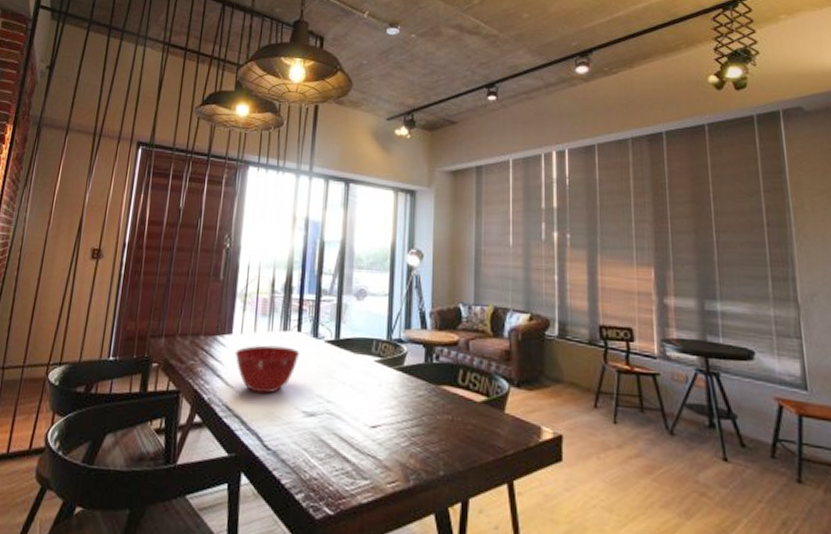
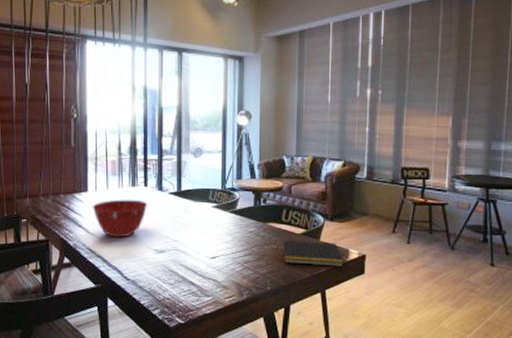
notepad: none [457,408,534,449] -> present [281,240,343,267]

